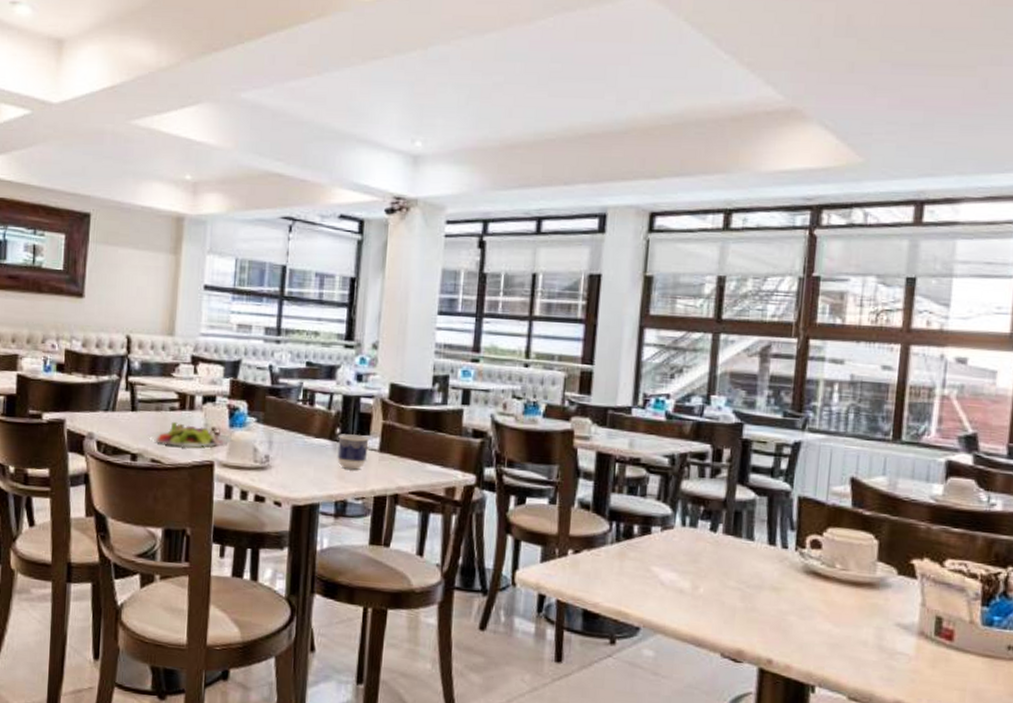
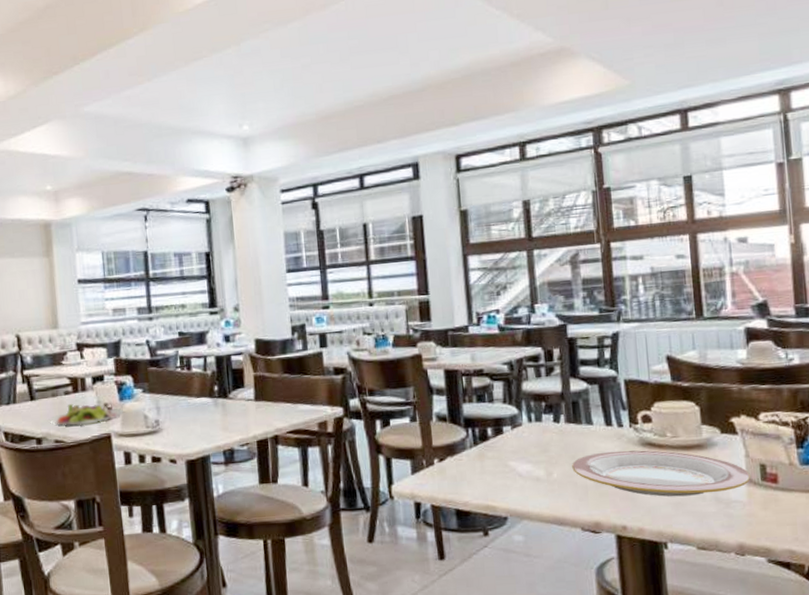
cup: present [337,433,369,470] -> none [217,388,245,421]
plate: none [722,573,923,640] -> present [572,450,750,497]

